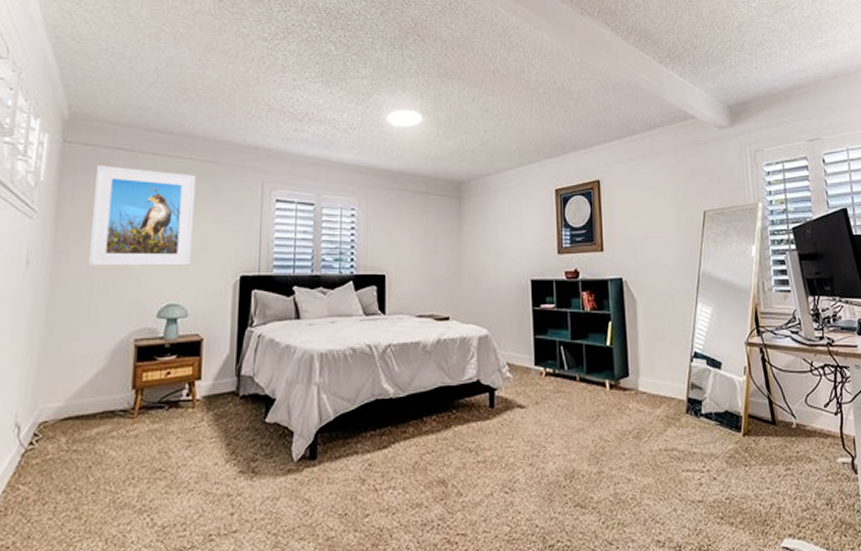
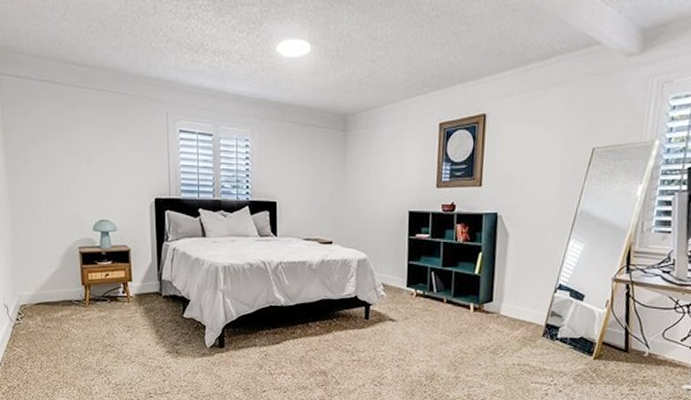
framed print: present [87,165,196,266] -> none [28,96,114,188]

